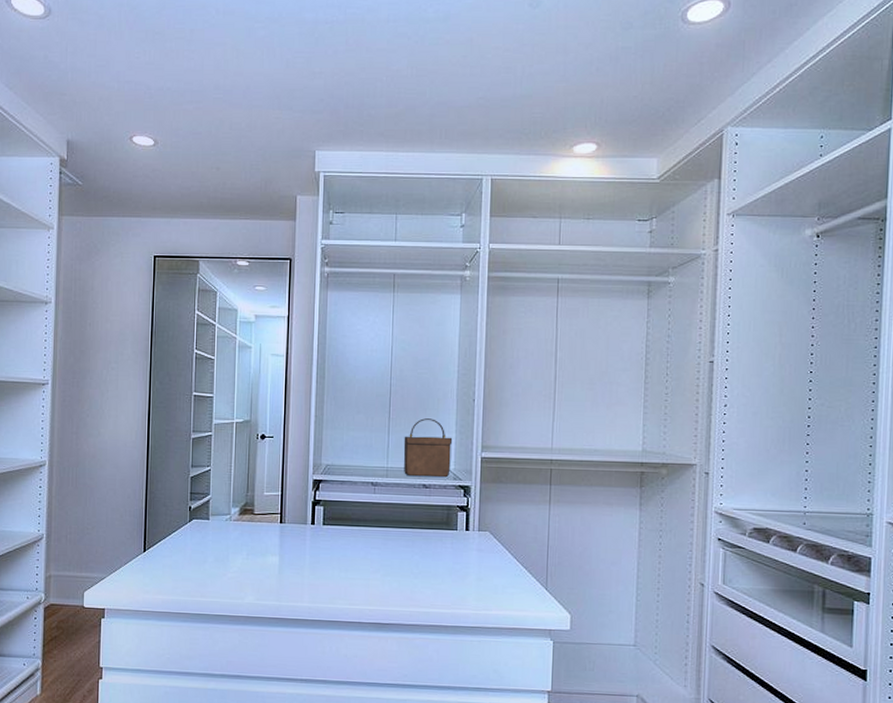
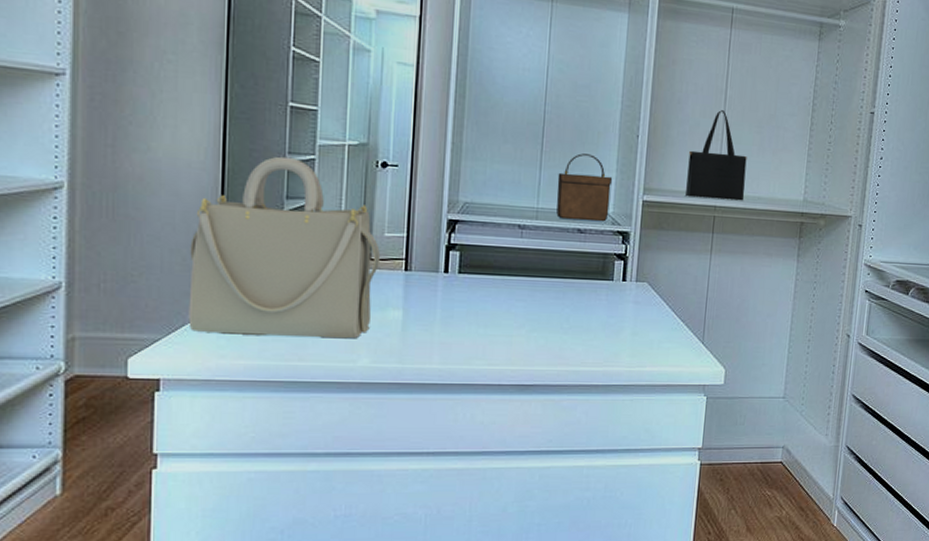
handbag: none [124,434,261,580] -> present [188,156,381,339]
tote bag: none [522,371,581,454] -> present [686,110,747,201]

